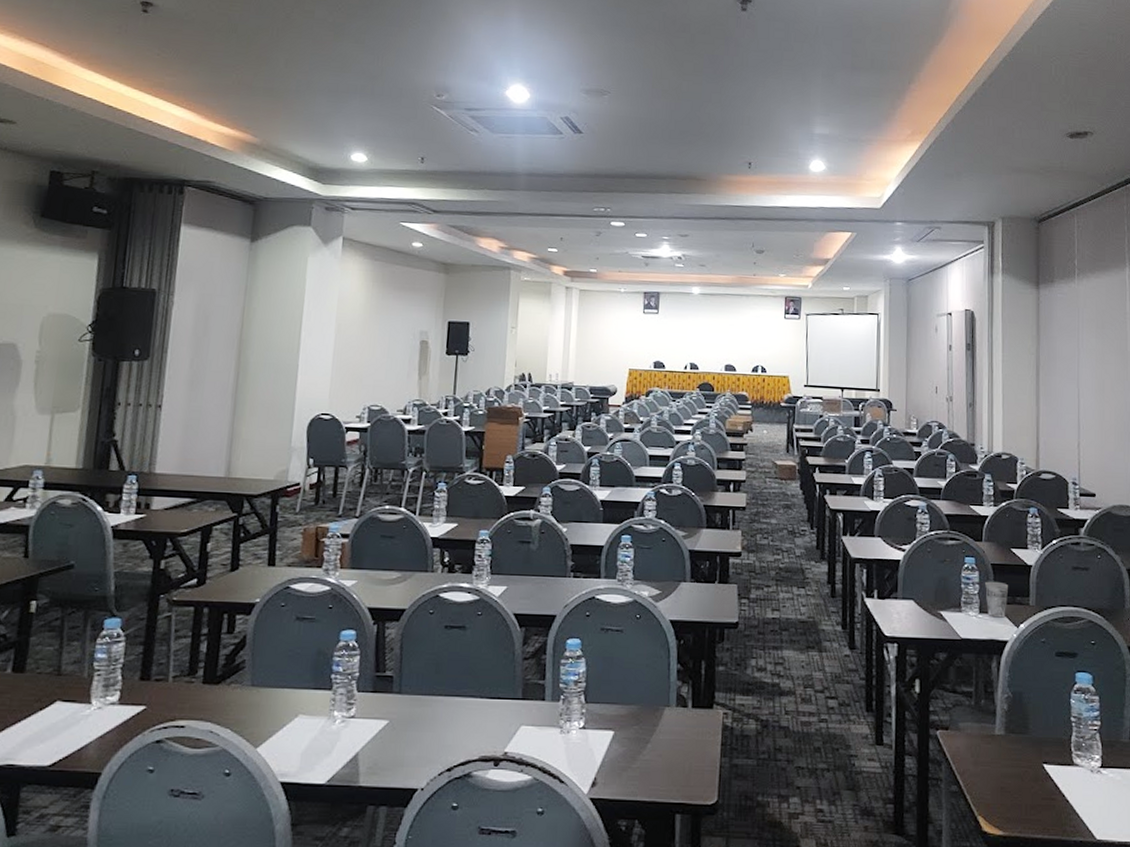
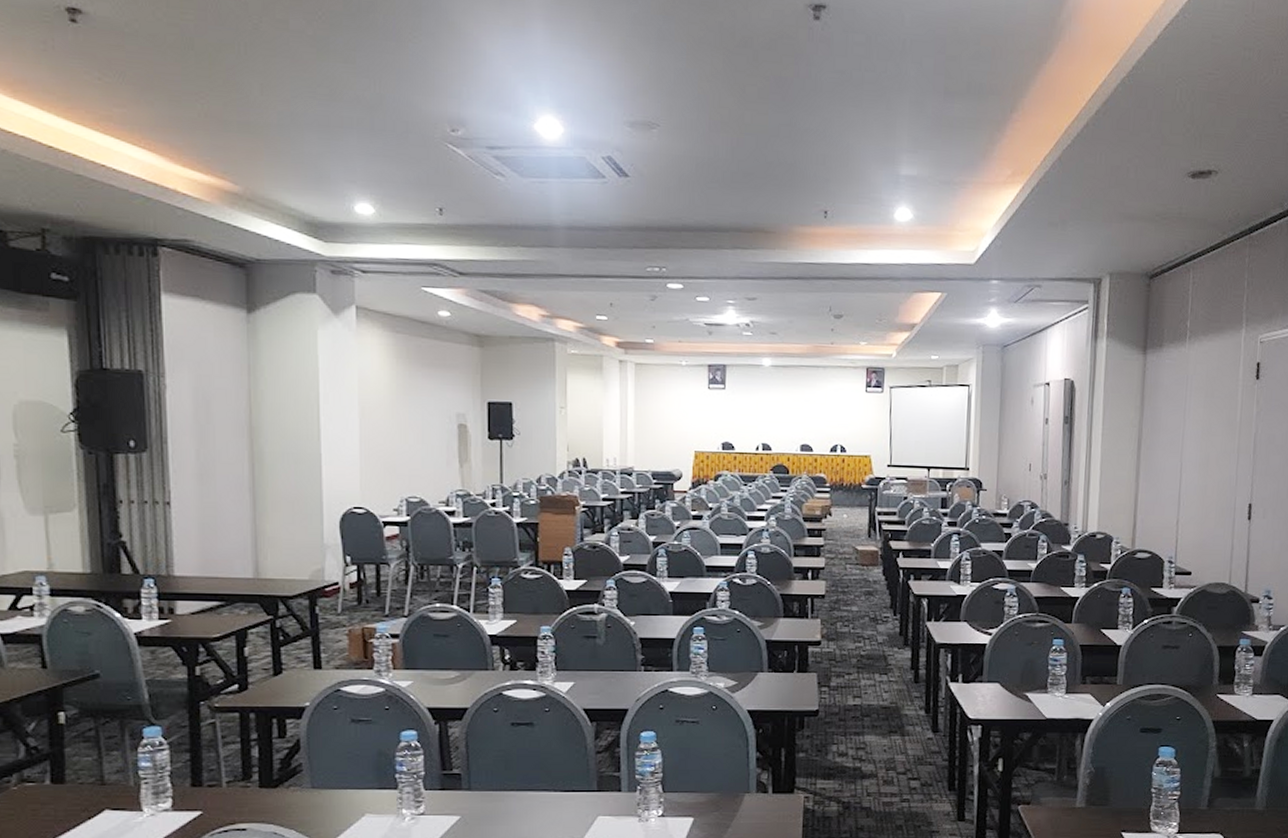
cup: present [984,581,1009,618] -> none [1072,662,1097,697]

